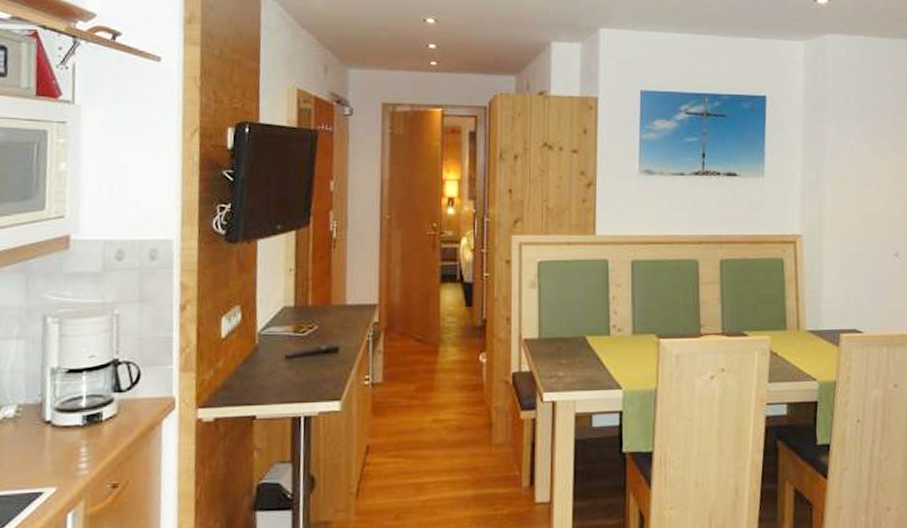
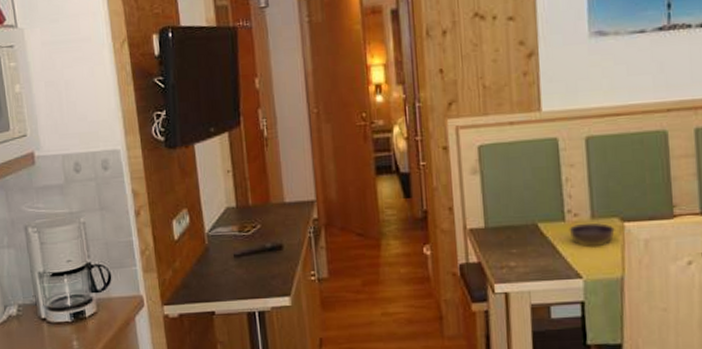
bowl: none [613,338,652,362] -> present [569,222,615,249]

